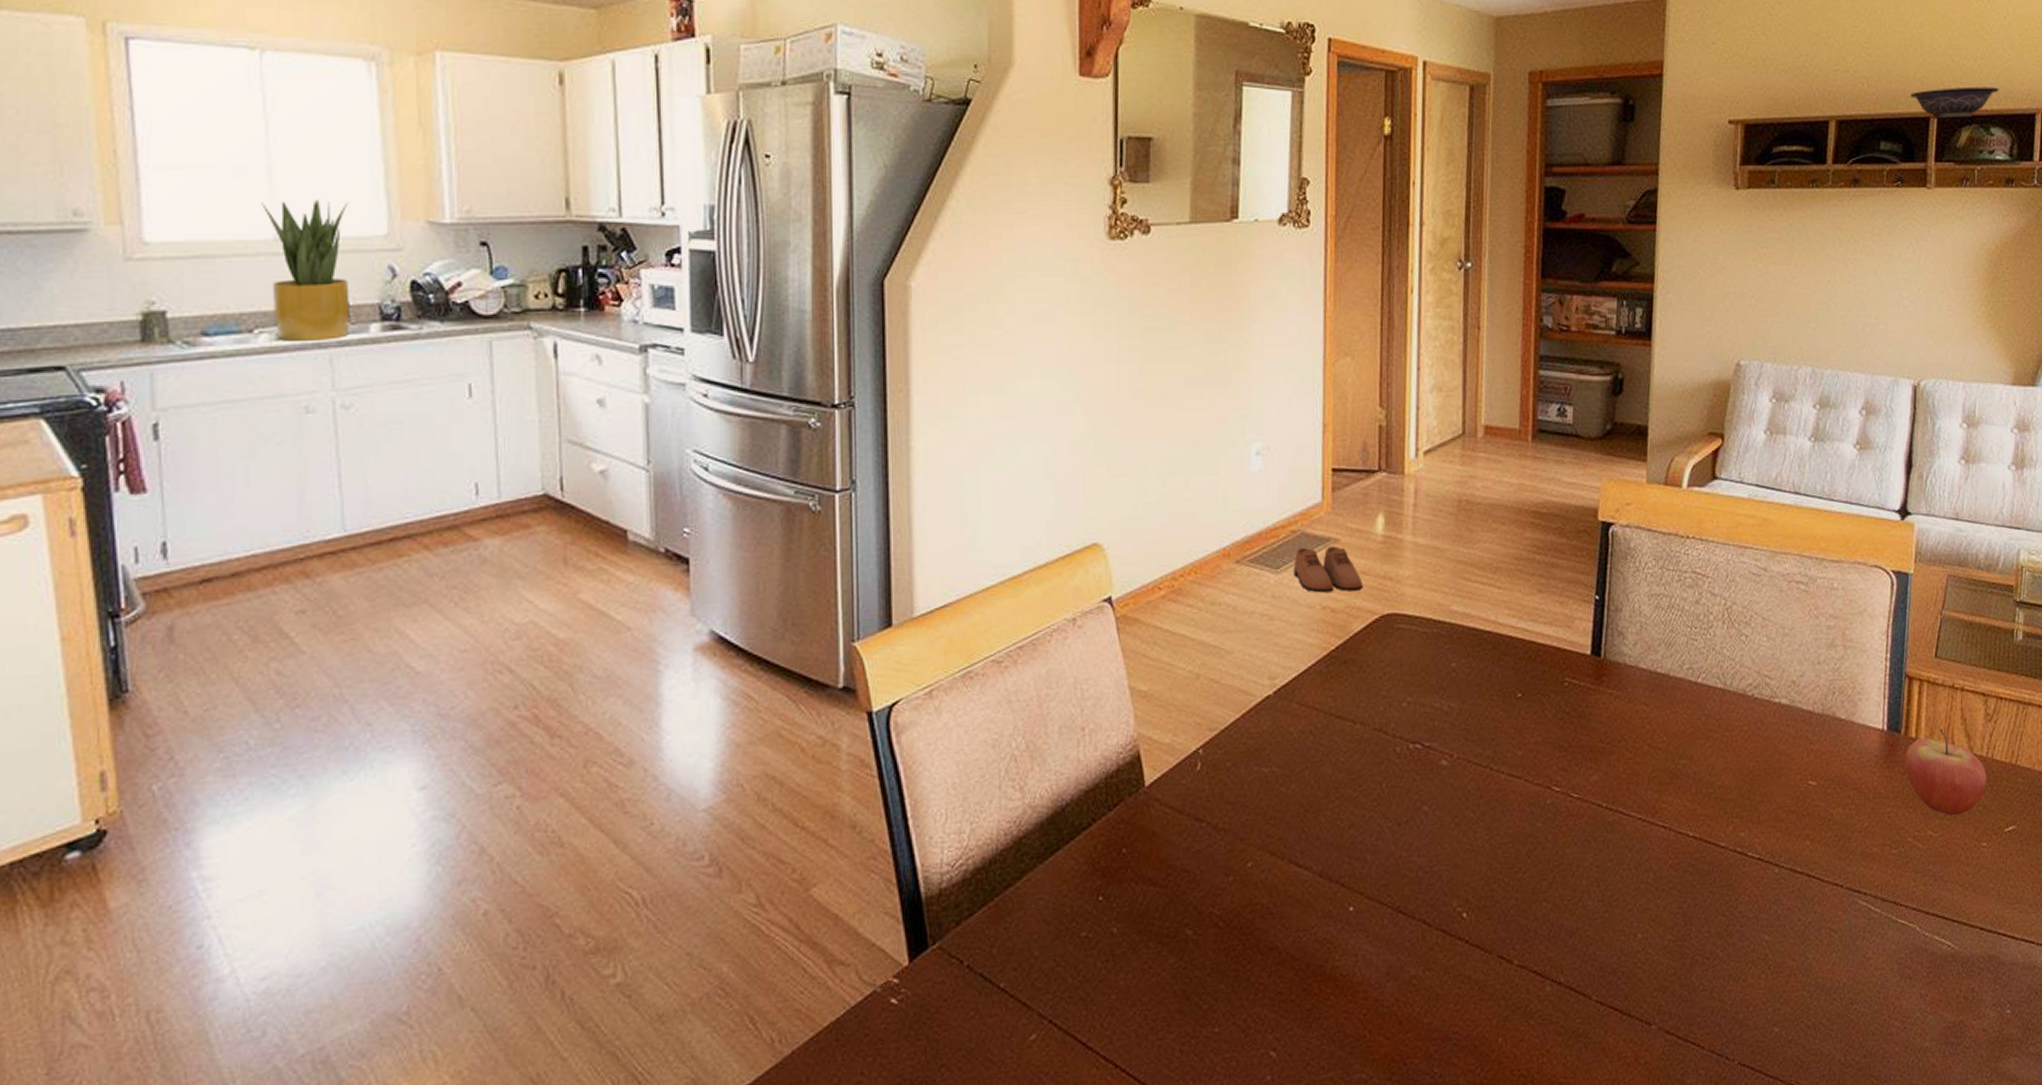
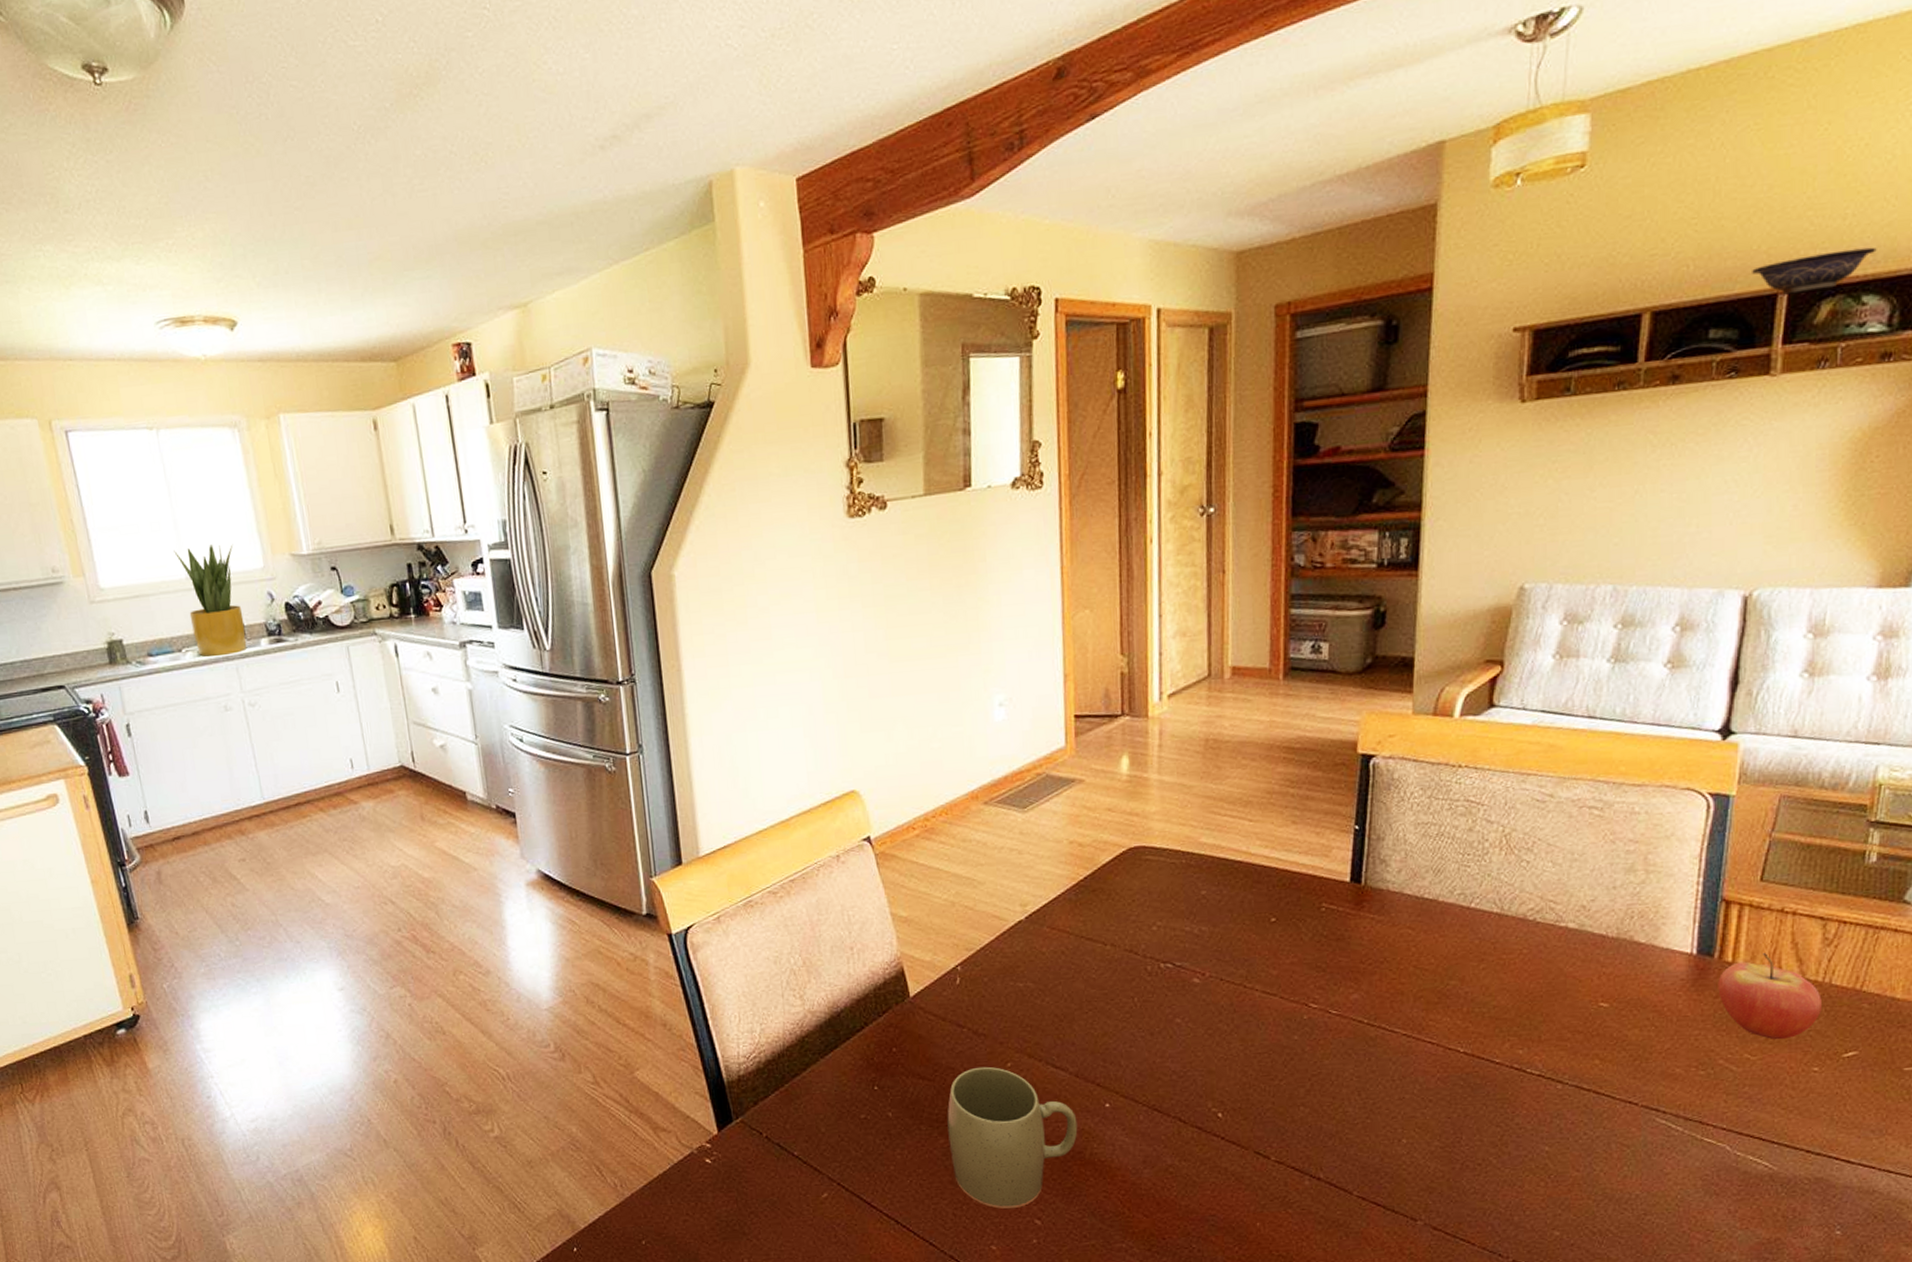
mug: none [1179,867,1320,1041] -> present [947,1066,1078,1209]
shoe: present [1293,546,1363,593] -> none [1040,786,1109,829]

